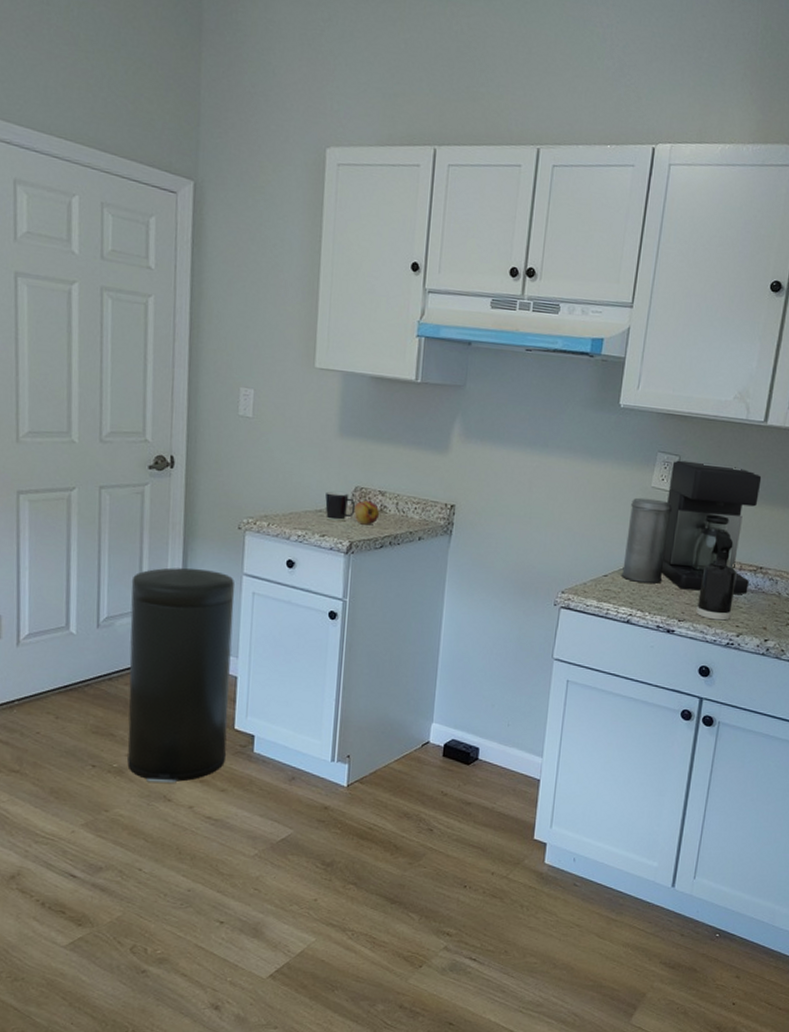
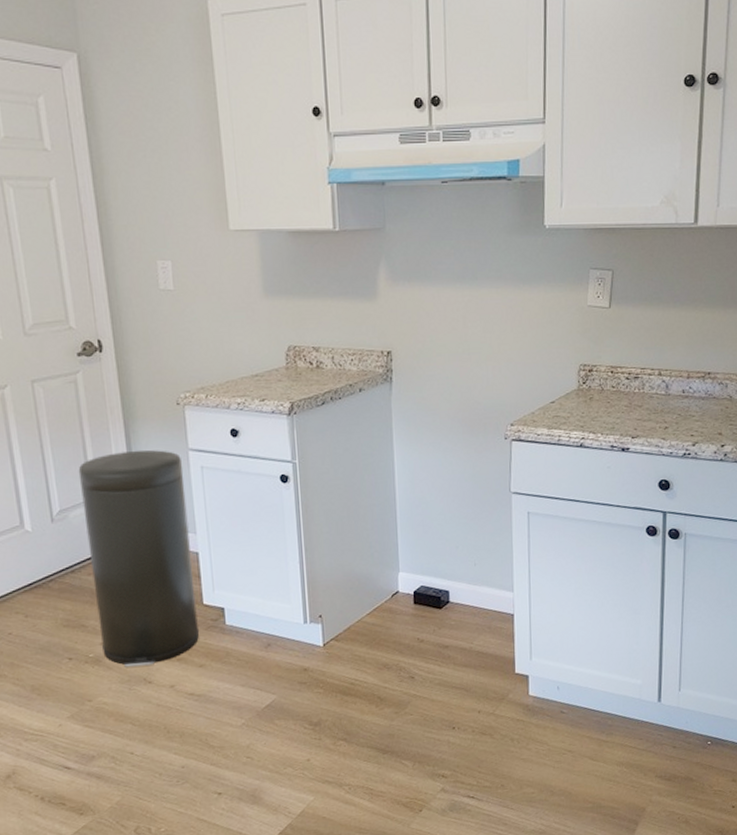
mug: present [325,491,356,522] -> none [259,353,292,384]
fruit: present [354,500,380,525] -> none [290,359,317,384]
canister: present [621,497,672,584] -> none [568,317,611,405]
coffee maker: present [661,460,762,594] -> none [605,274,699,406]
spray bottle: present [696,534,737,621] -> none [648,345,686,432]

